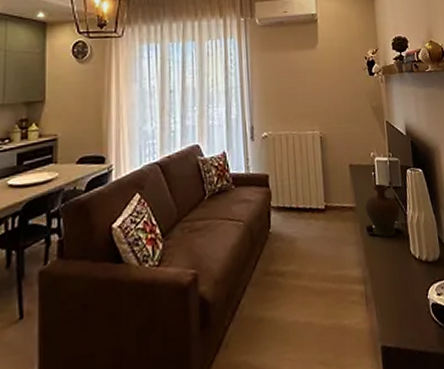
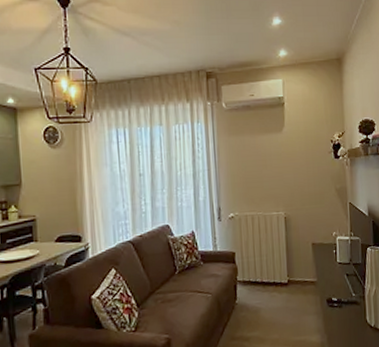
decorative vase: present [364,183,401,238] -> none [325,260,359,308]

